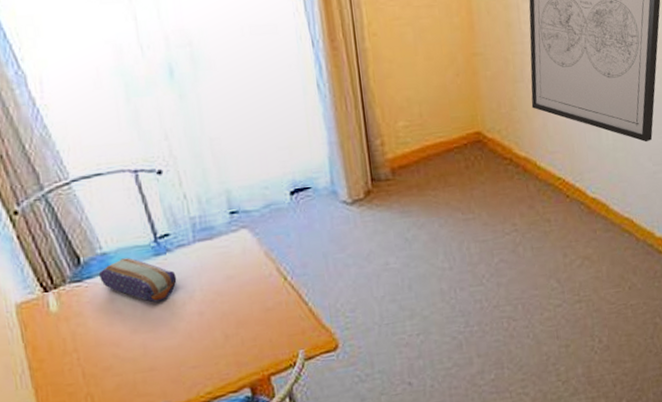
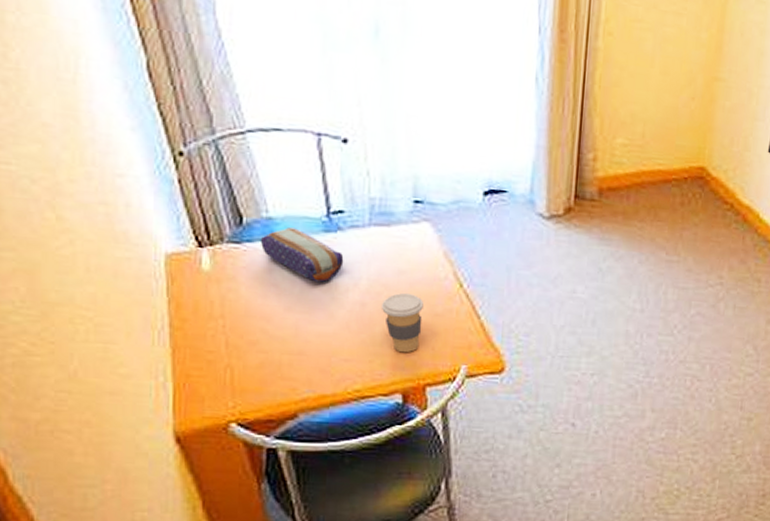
coffee cup: none [216,295,258,351] -> present [380,293,424,353]

